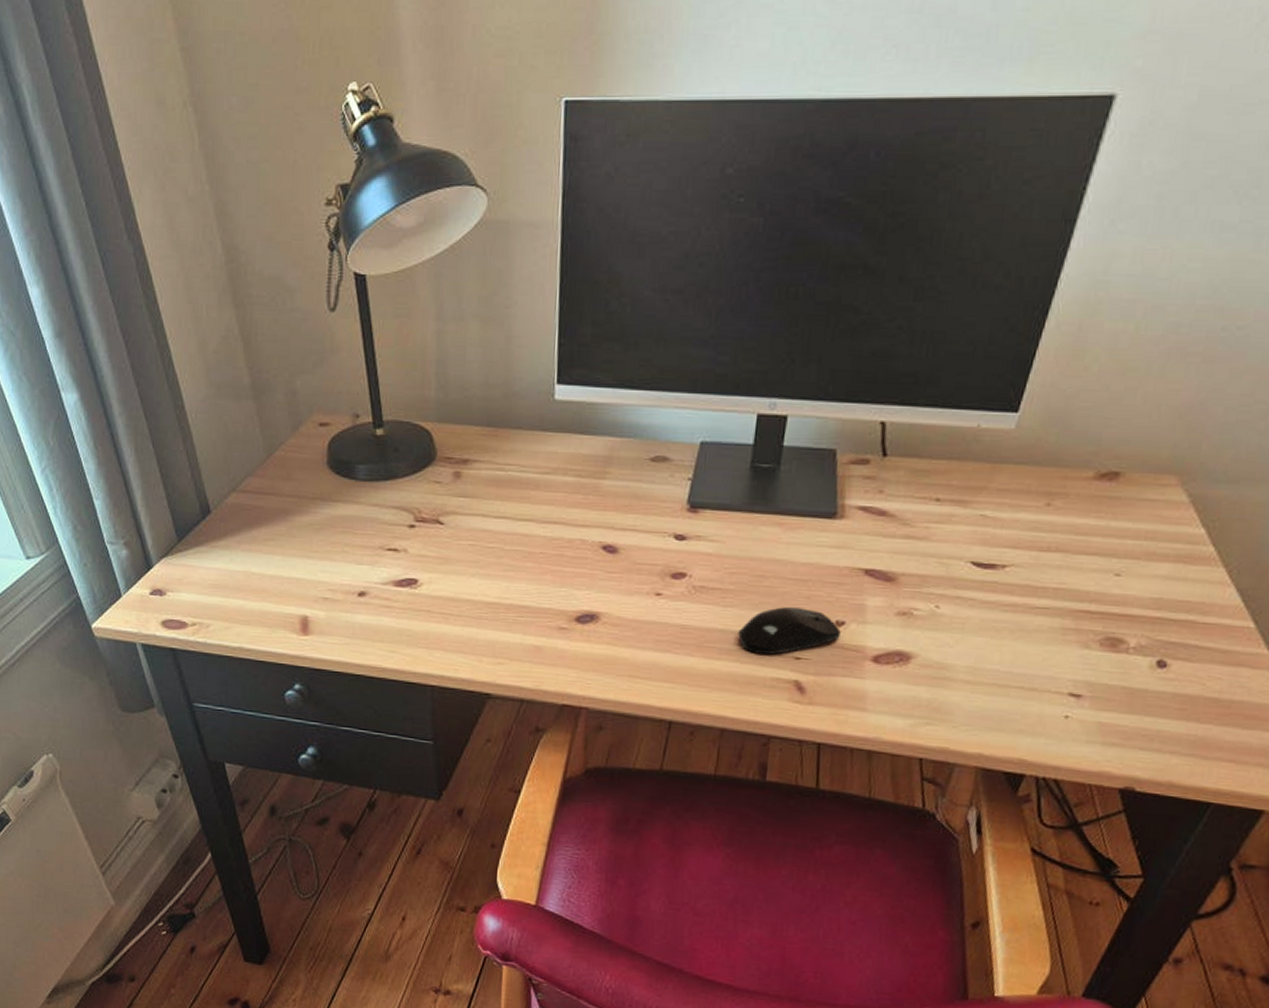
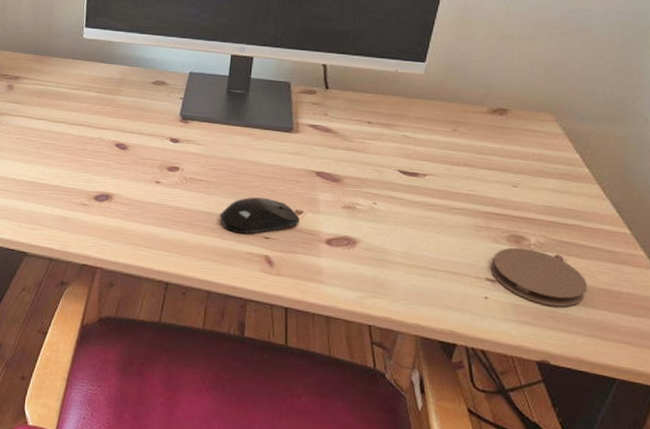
coaster: none [1075,652,1194,723] -> present [490,247,588,307]

